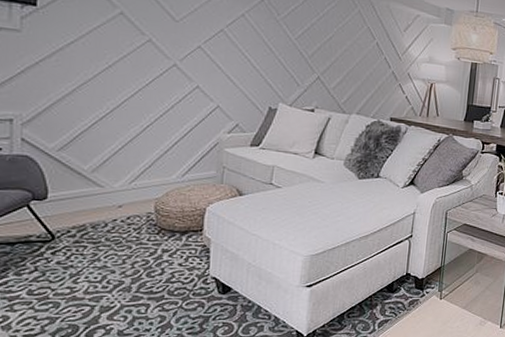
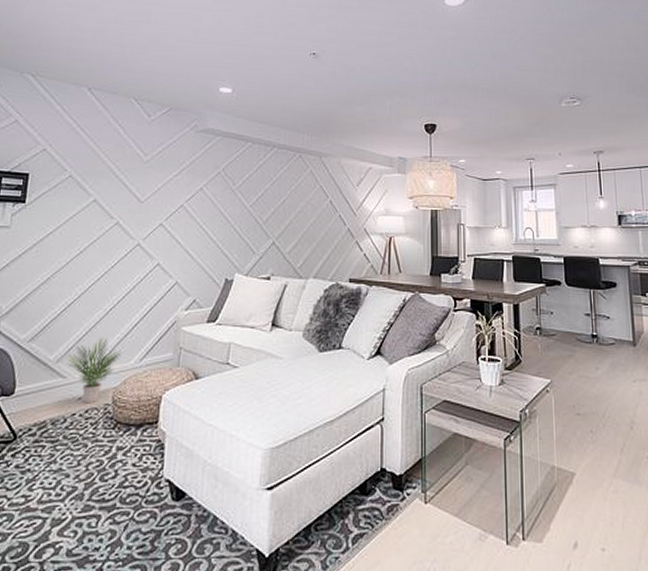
potted plant: none [102,153,163,212] -> present [66,338,122,404]

